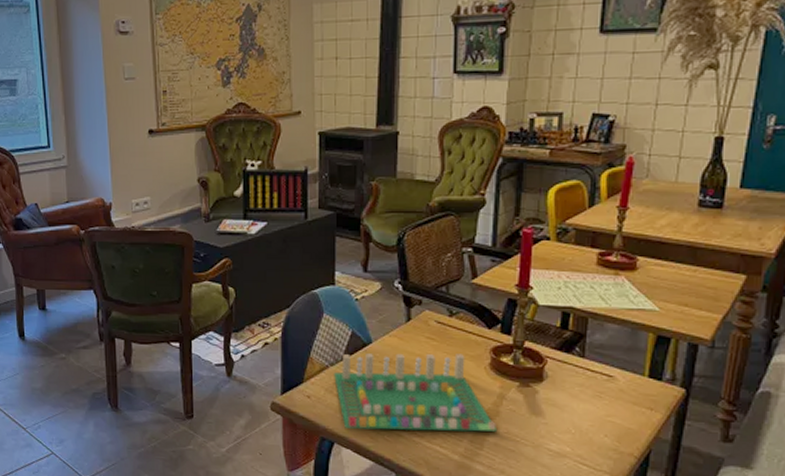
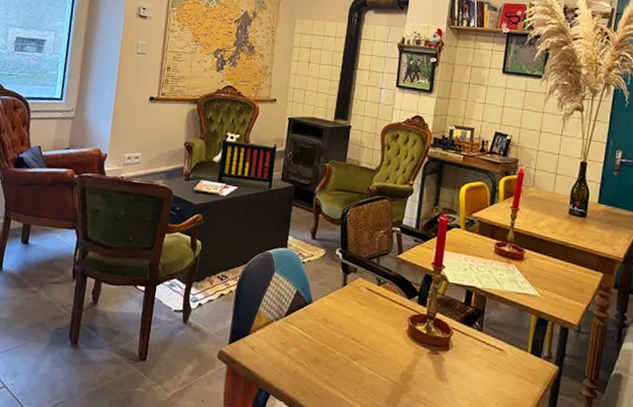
board game: present [334,353,498,432] -> none [277,311,410,394]

